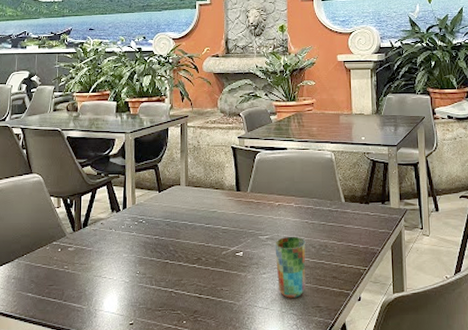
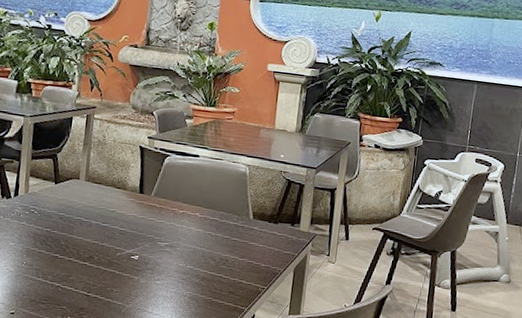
cup: present [275,236,306,298] -> none [171,245,206,308]

